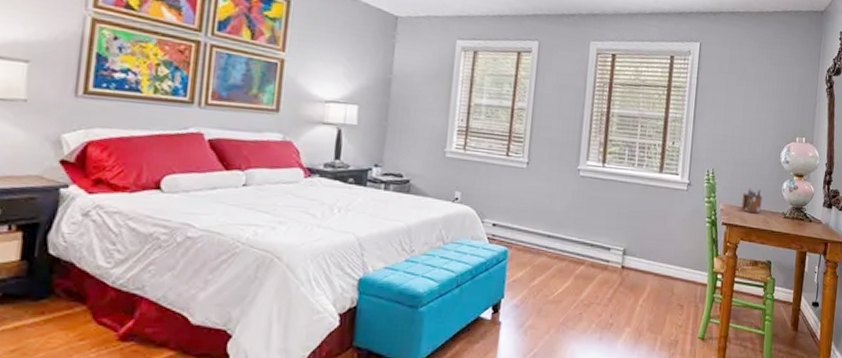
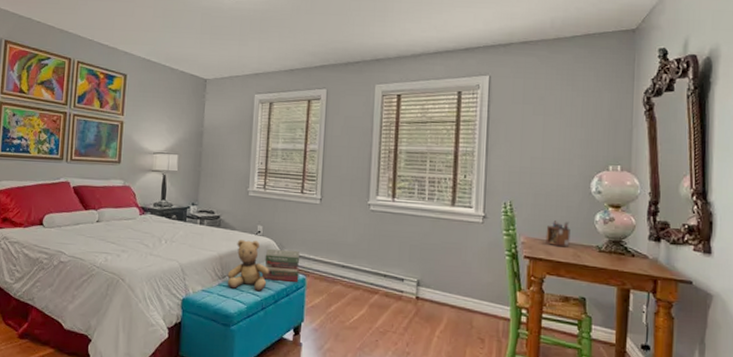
teddy bear: none [416,208,468,267] -> present [227,240,270,292]
books: none [458,217,503,255] -> present [262,248,300,282]

